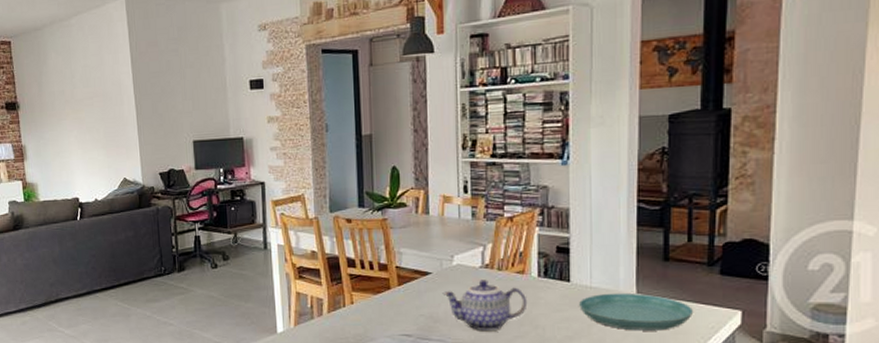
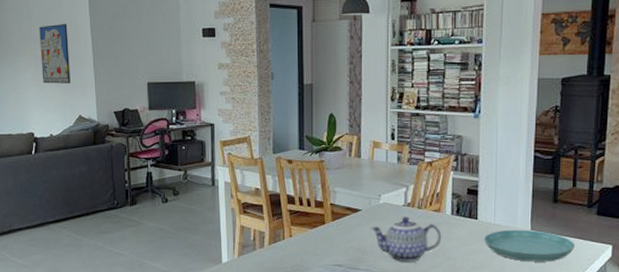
wall art: none [82,83,115,147] -> present [39,24,71,84]

